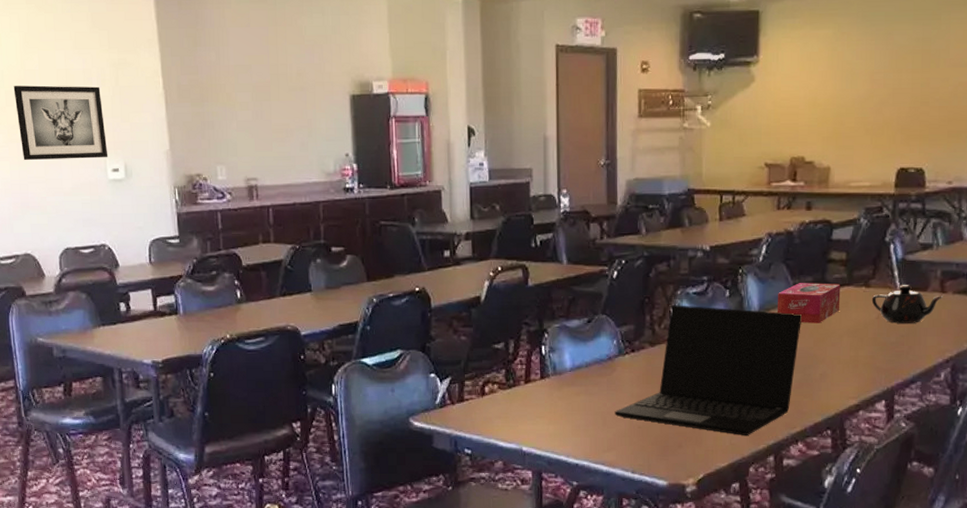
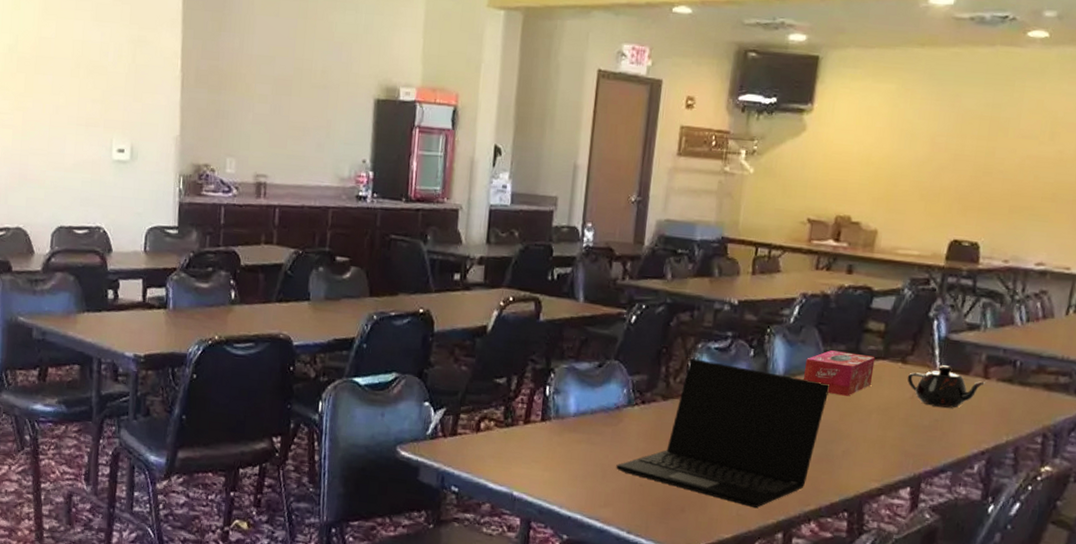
wall art: present [13,85,108,161] -> none [26,52,116,137]

